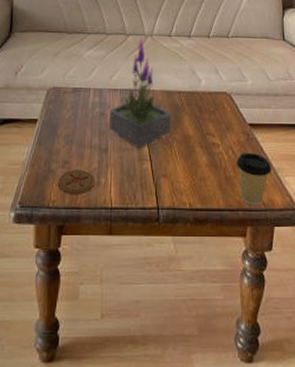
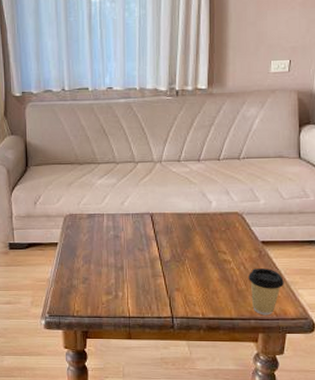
coaster: present [58,170,95,195] -> none [81,285,113,306]
potted plant: present [109,37,172,148] -> none [124,164,183,265]

